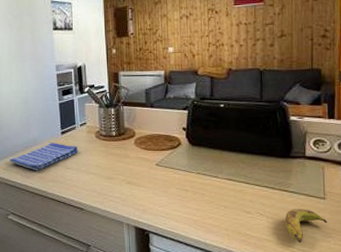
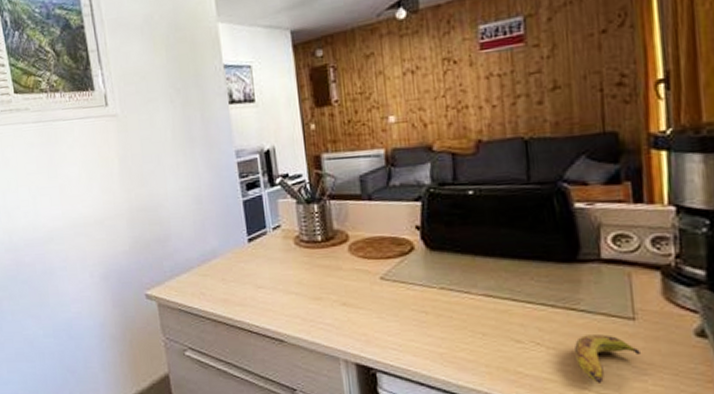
dish towel: present [9,143,78,171] -> none [181,254,272,292]

